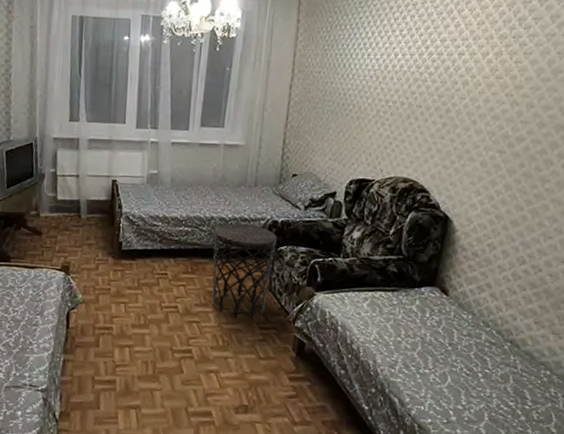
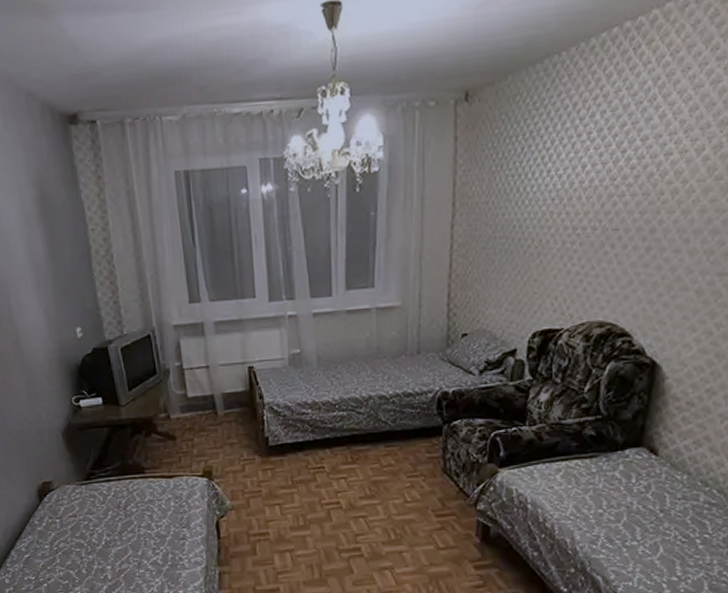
side table: present [212,223,277,319] -> none [374,400,448,508]

